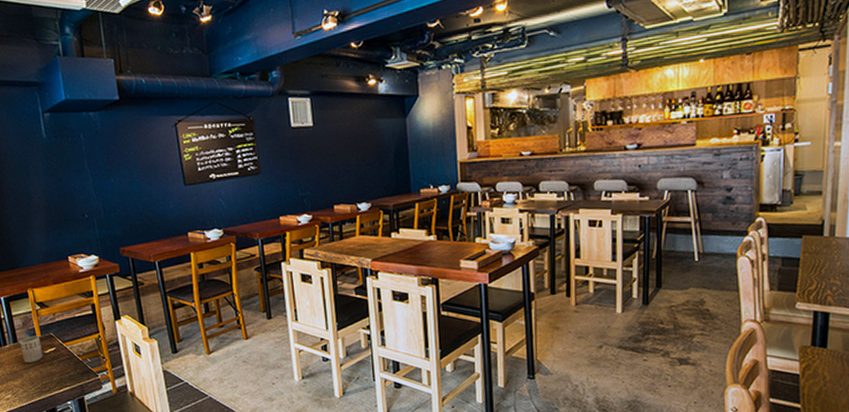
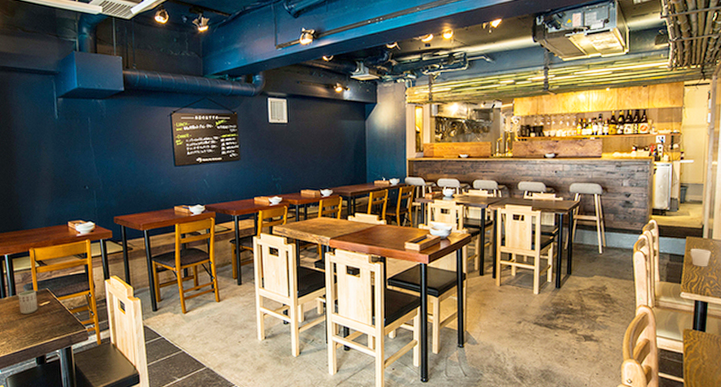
cup: none [808,249,834,272] -> present [690,249,712,267]

